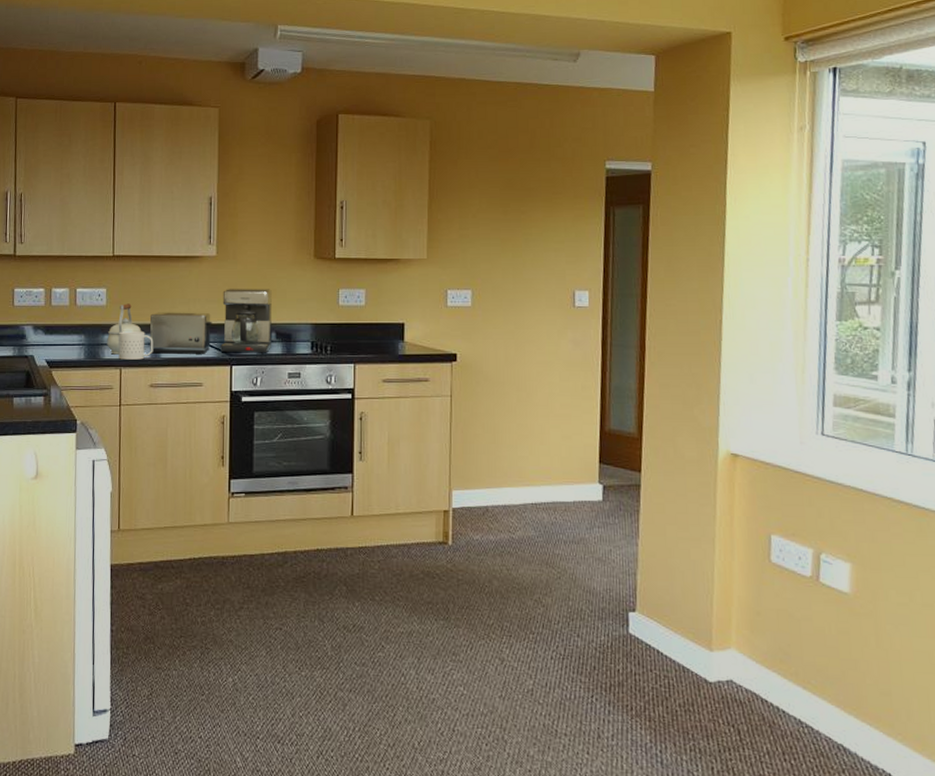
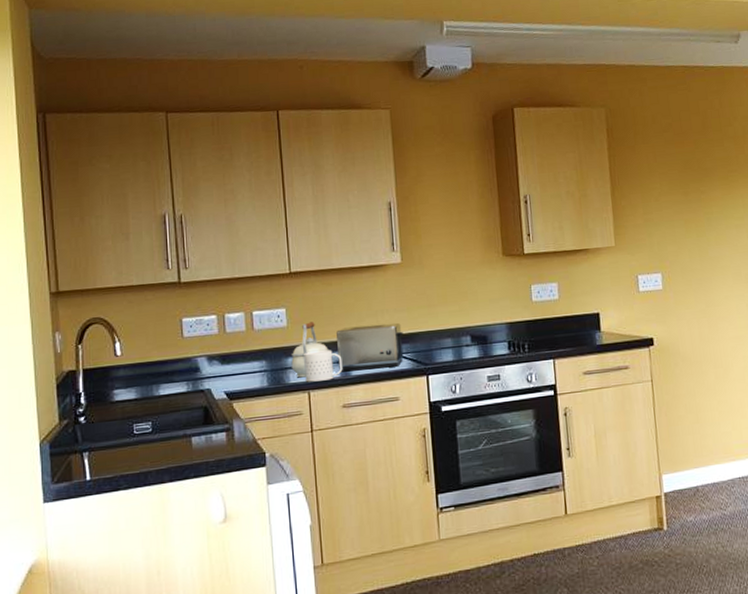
coffee maker: present [220,289,272,353] -> none [411,291,468,363]

